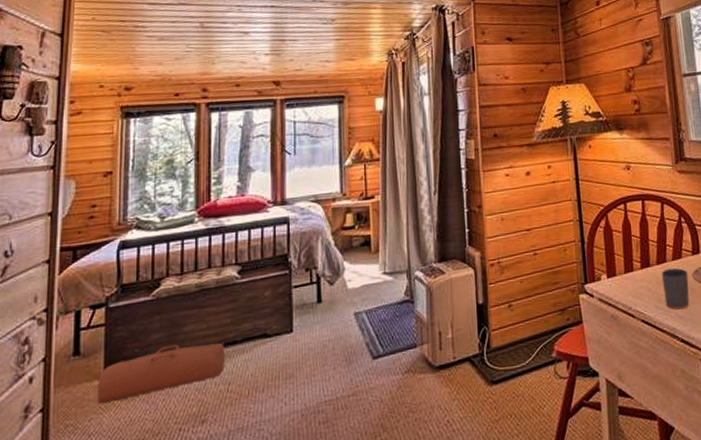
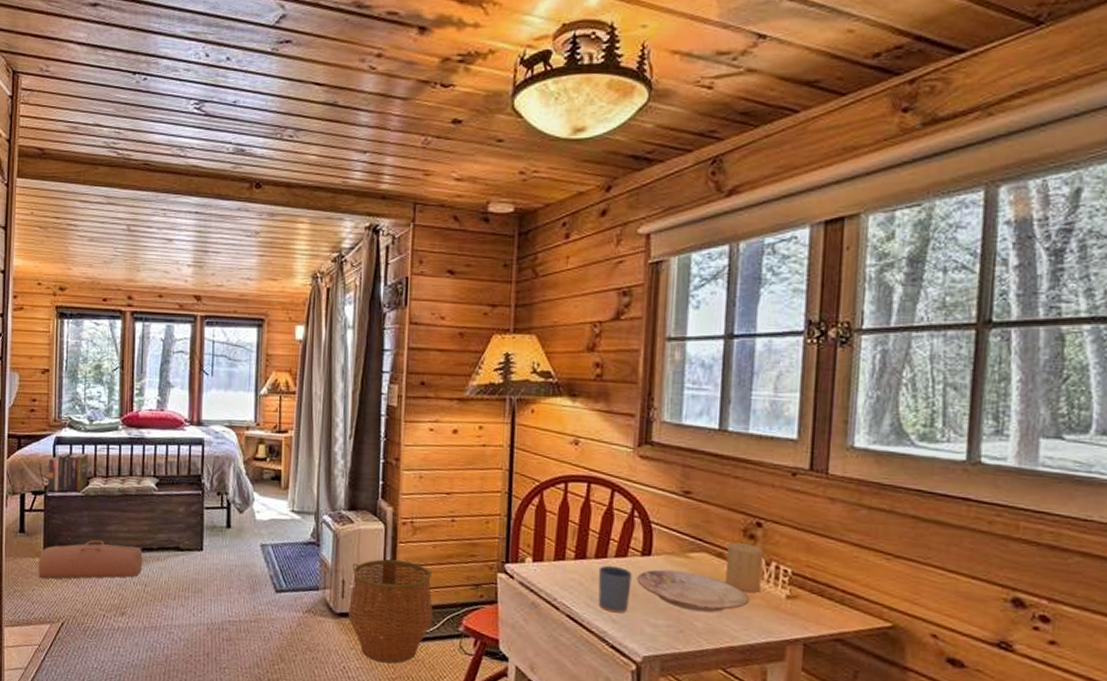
books: none [111,253,159,302] -> present [48,453,88,492]
basket: none [447,300,528,407] -> present [348,559,434,664]

